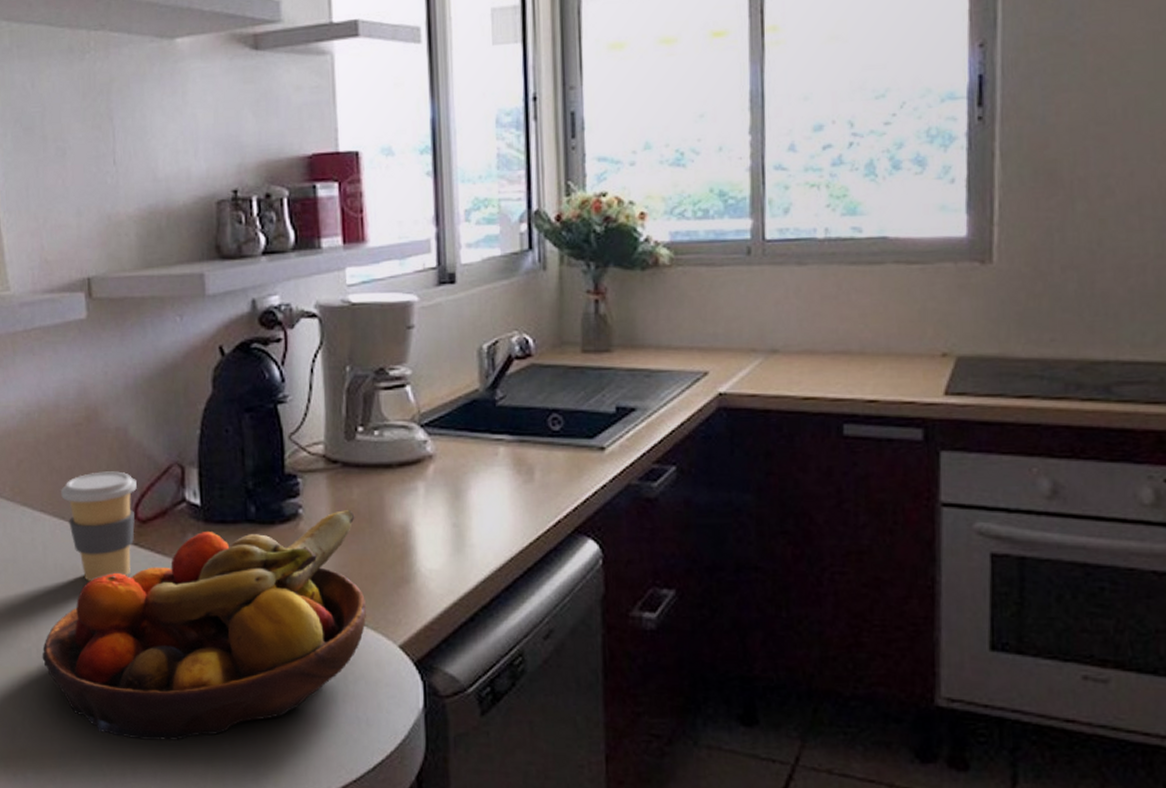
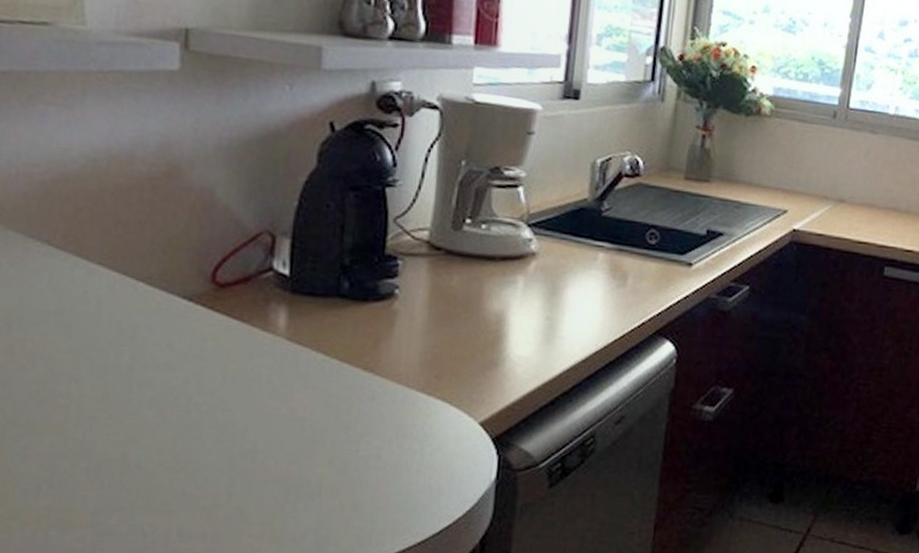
fruit bowl: present [42,509,367,740] -> none [82,294,453,503]
coffee cup: present [61,471,137,581] -> none [126,230,219,341]

